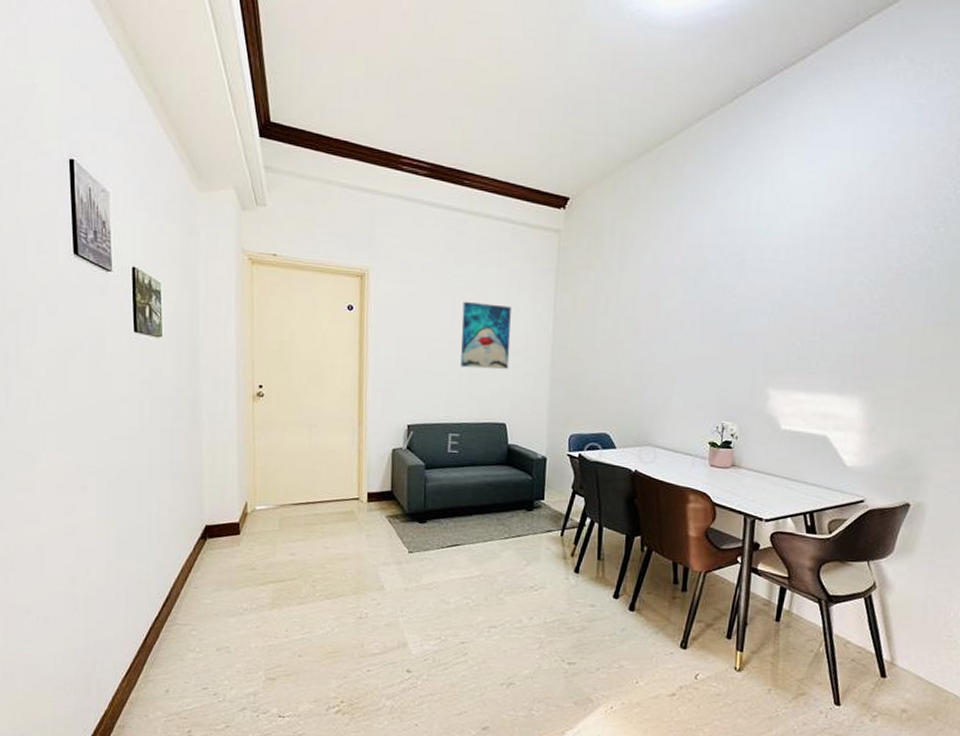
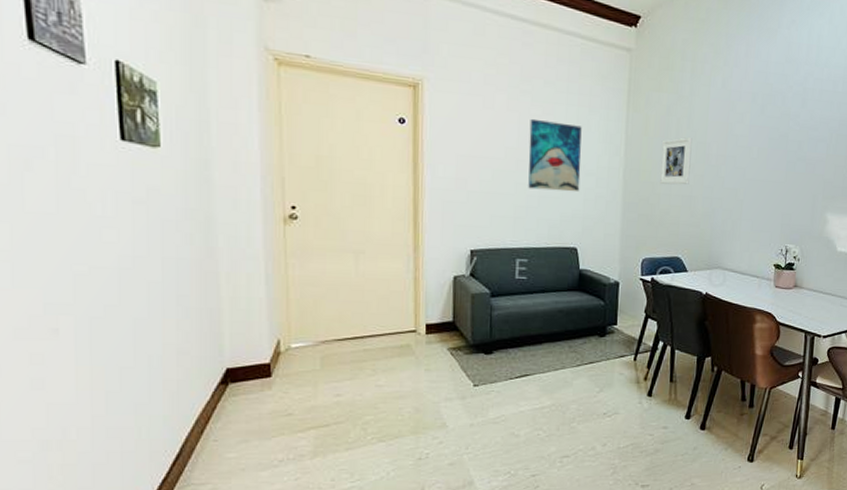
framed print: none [588,314,621,362] -> present [660,137,692,185]

